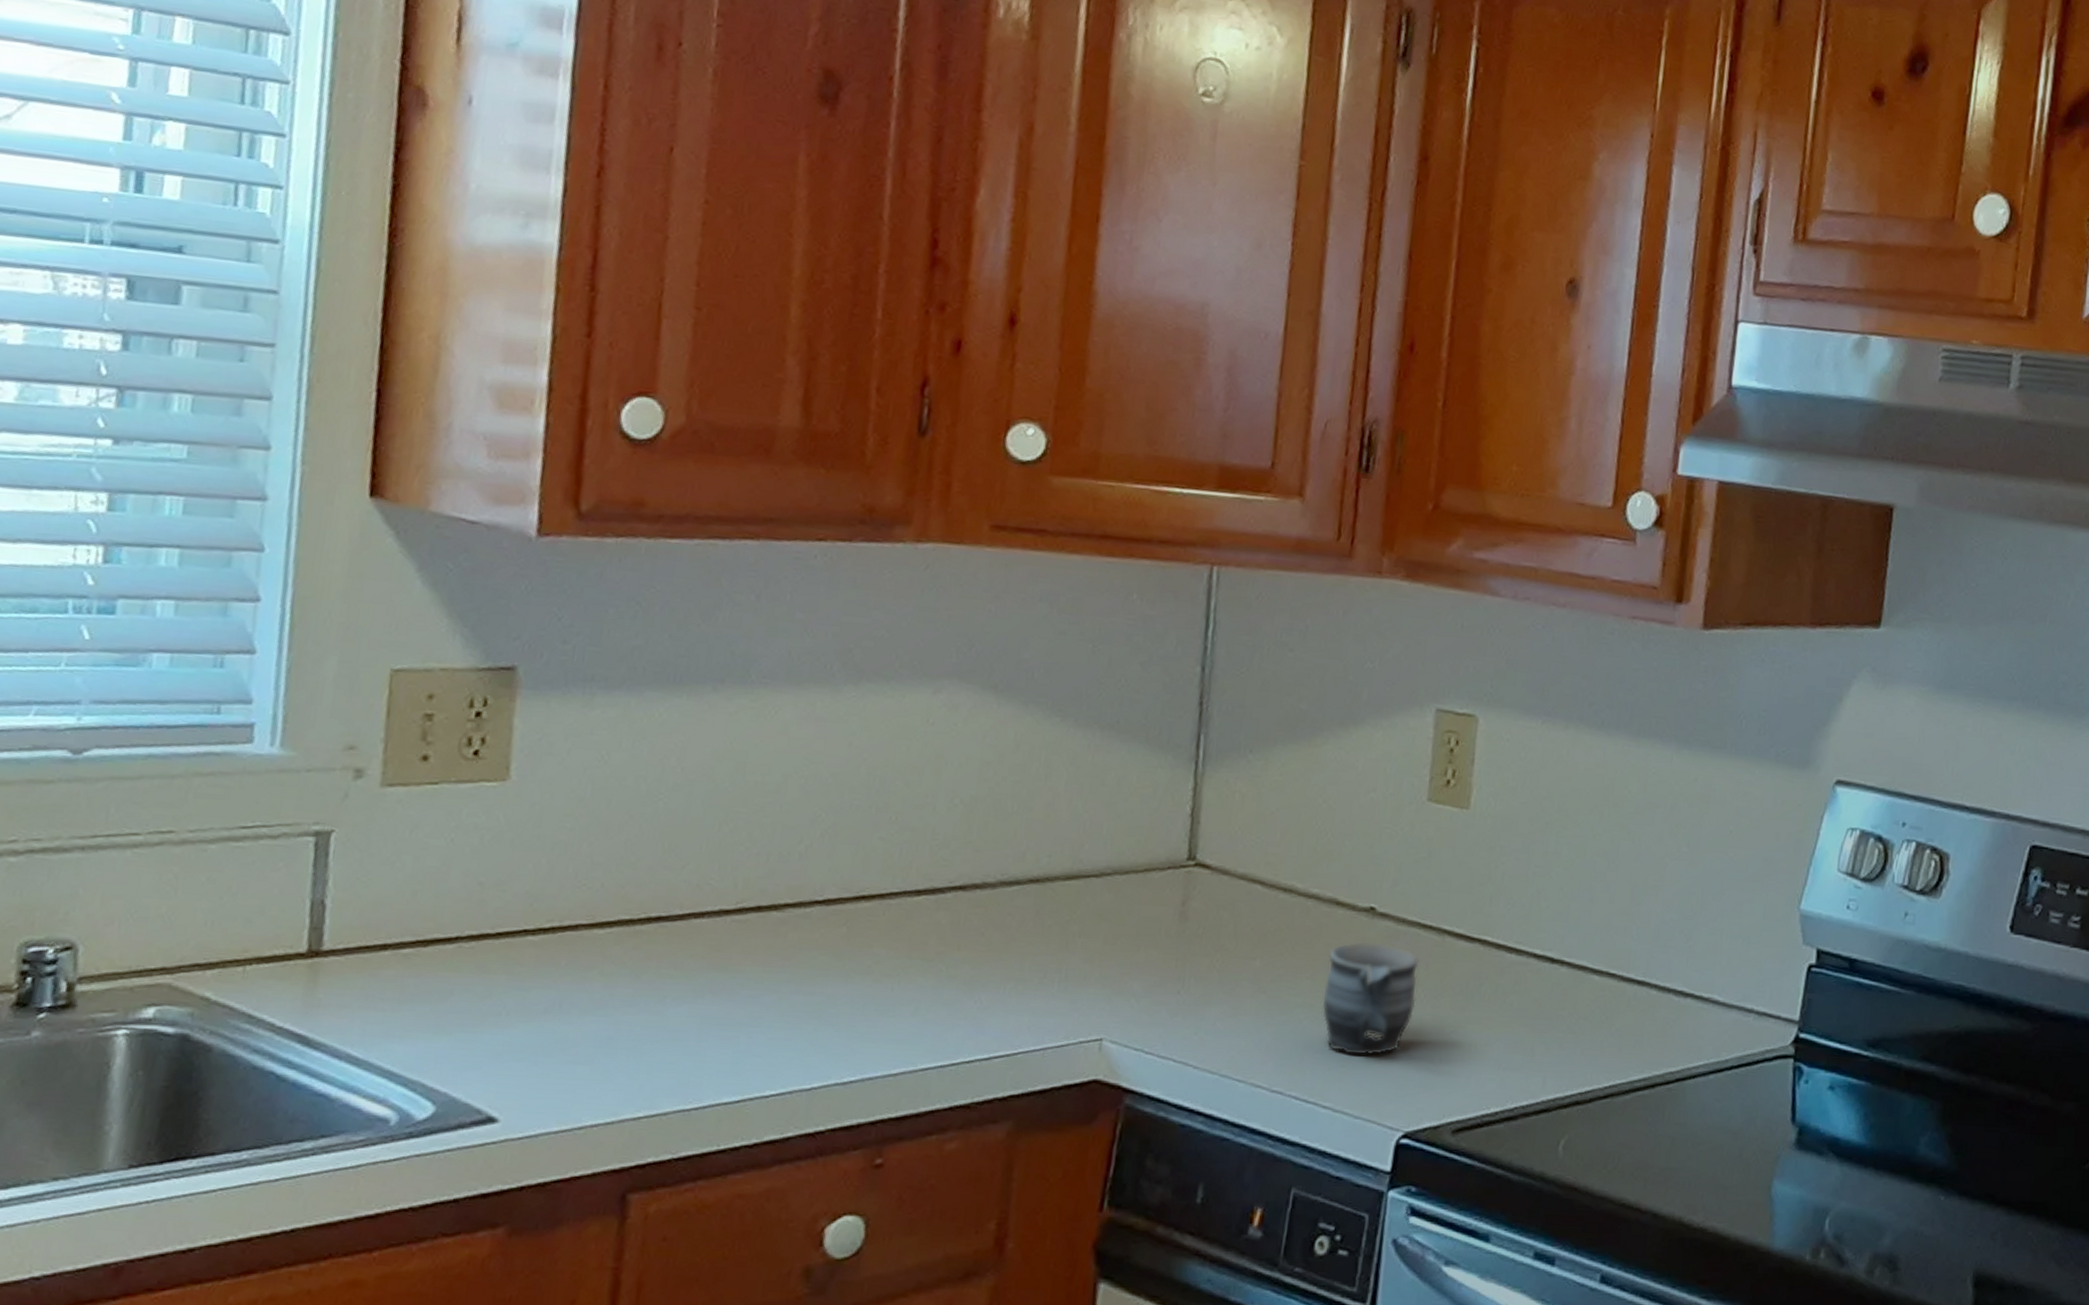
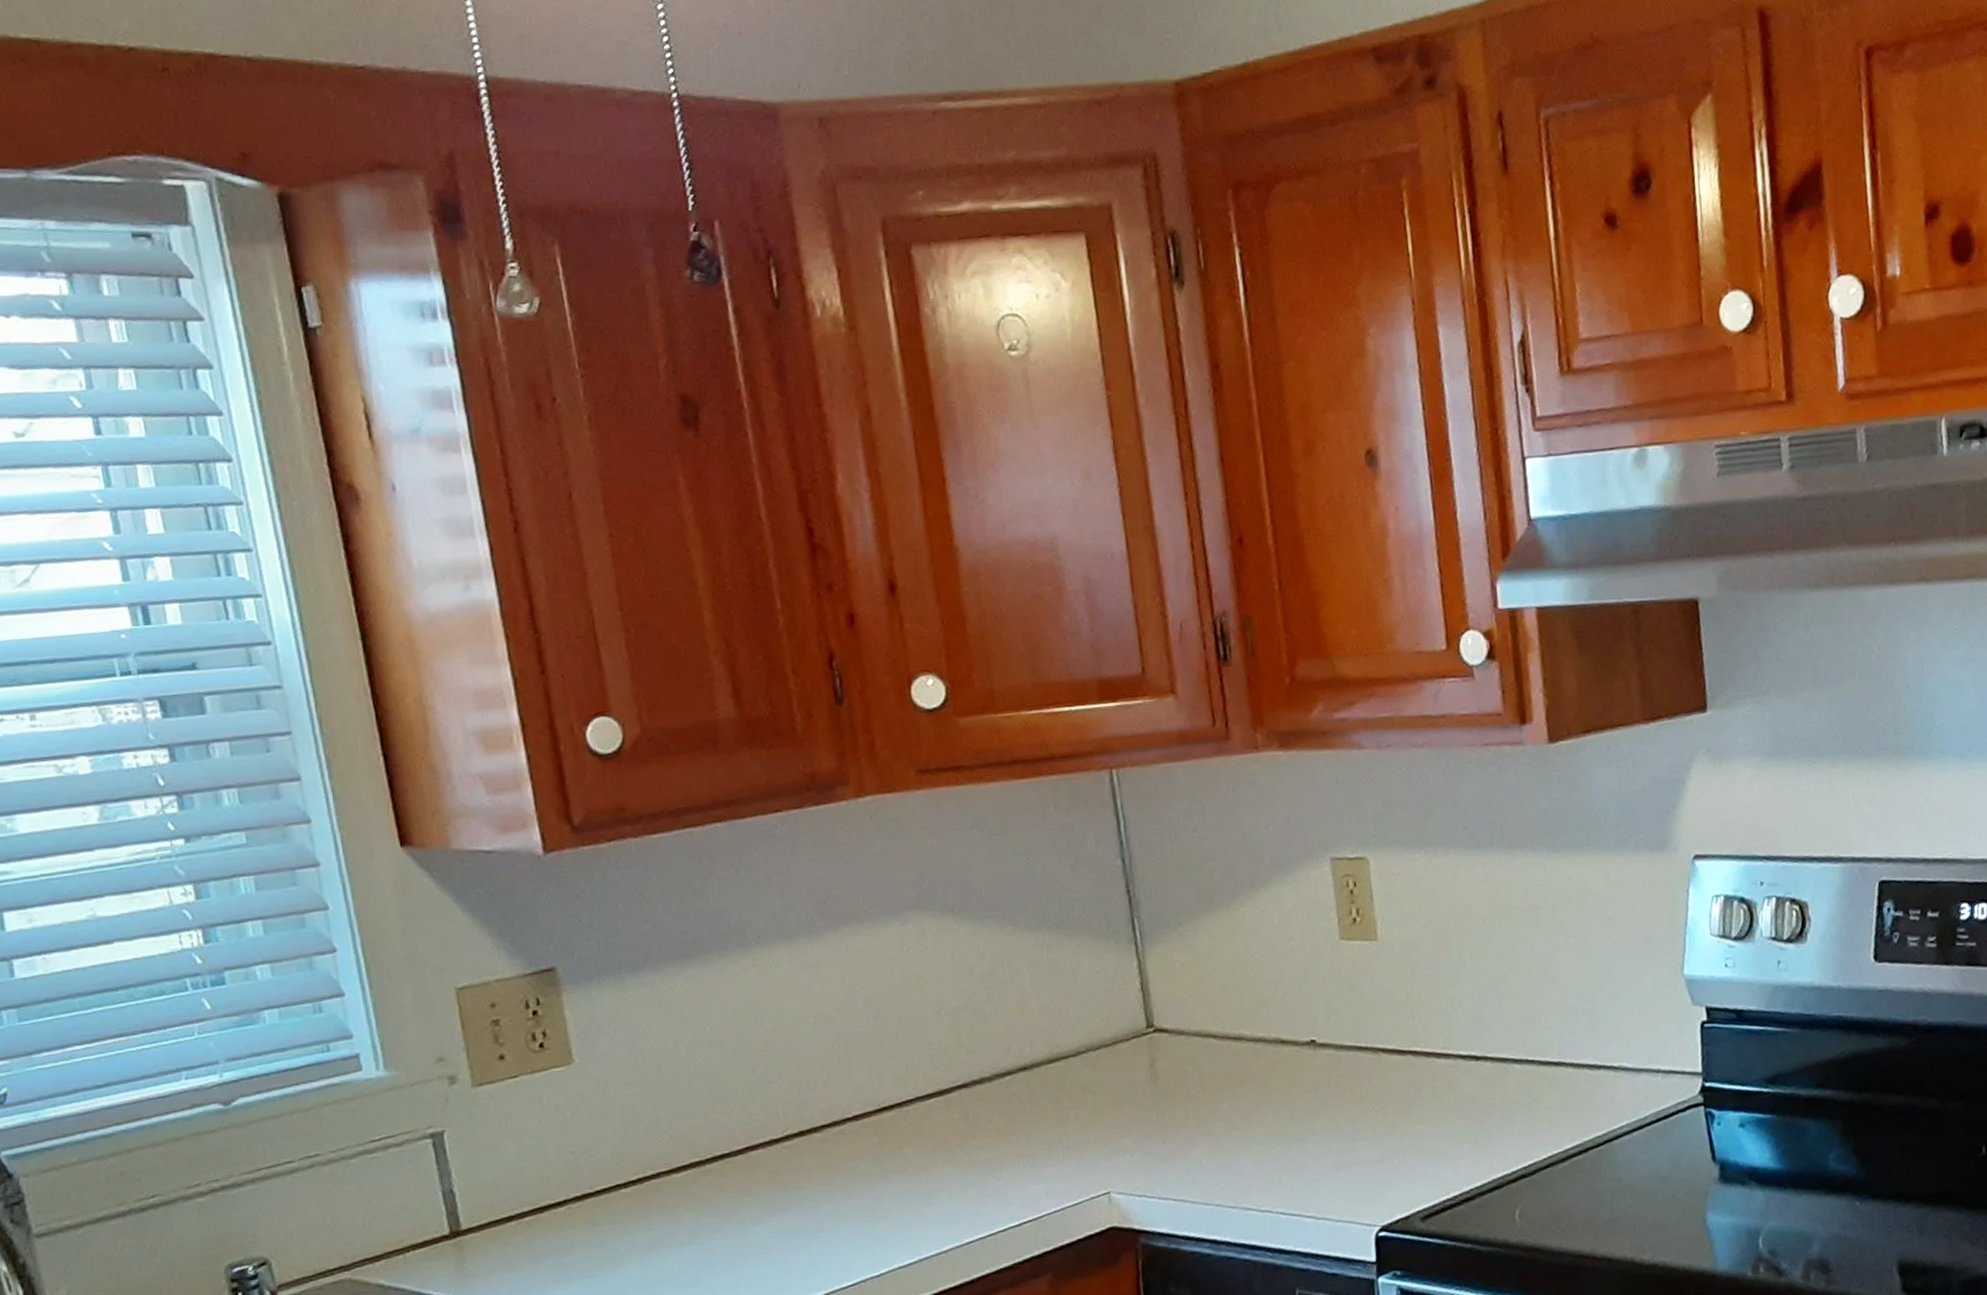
mug: present [1322,941,1419,1056] -> none [1284,1068,1368,1169]

